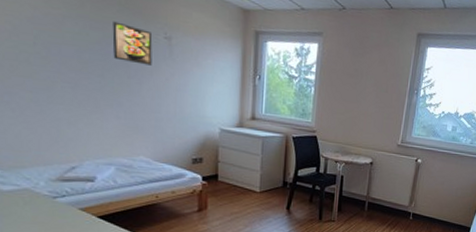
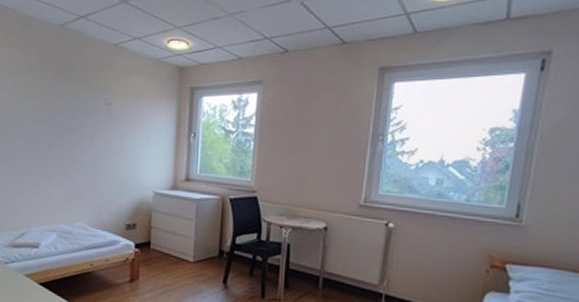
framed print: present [112,21,153,66] -> none [61,94,95,132]

